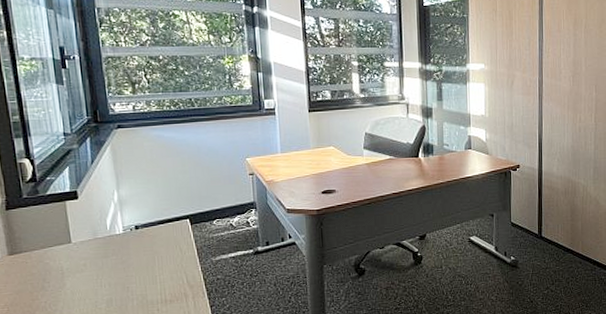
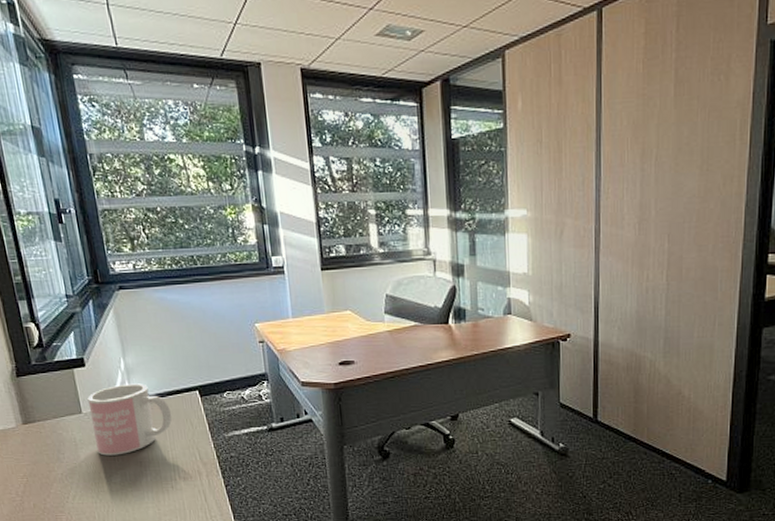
mug: none [78,213,162,283] -> present [87,383,172,456]

